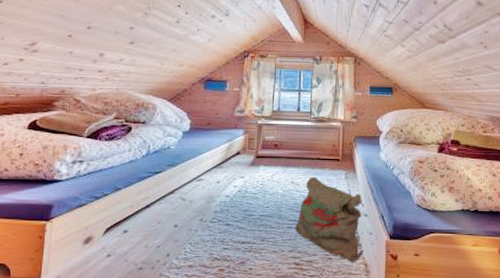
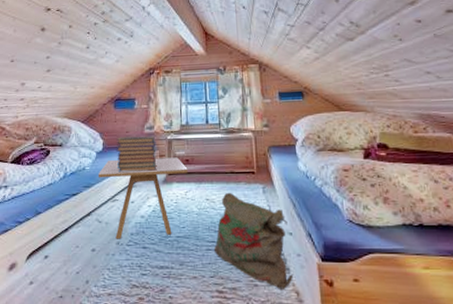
side table: none [183,141,276,217] -> present [97,157,188,239]
book stack: none [204,118,246,154] -> present [116,135,157,173]

